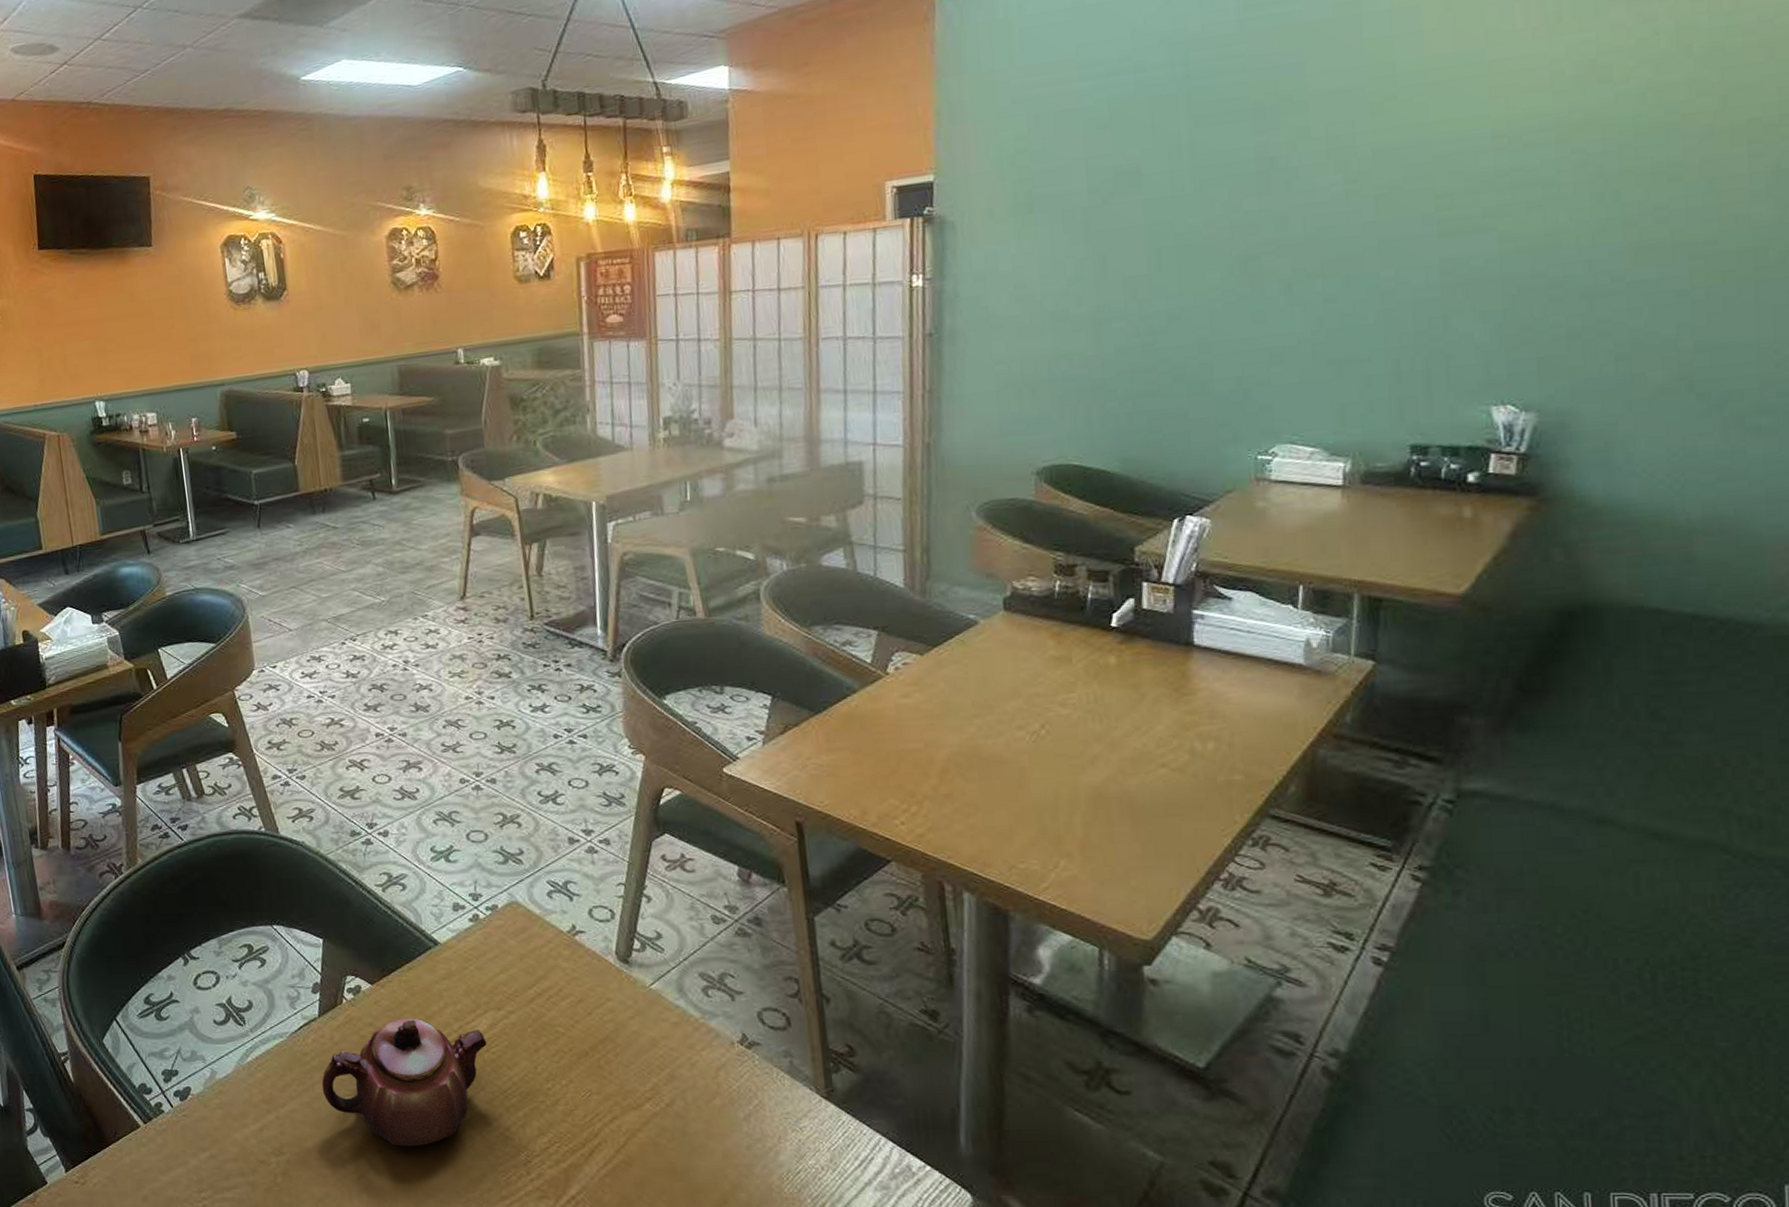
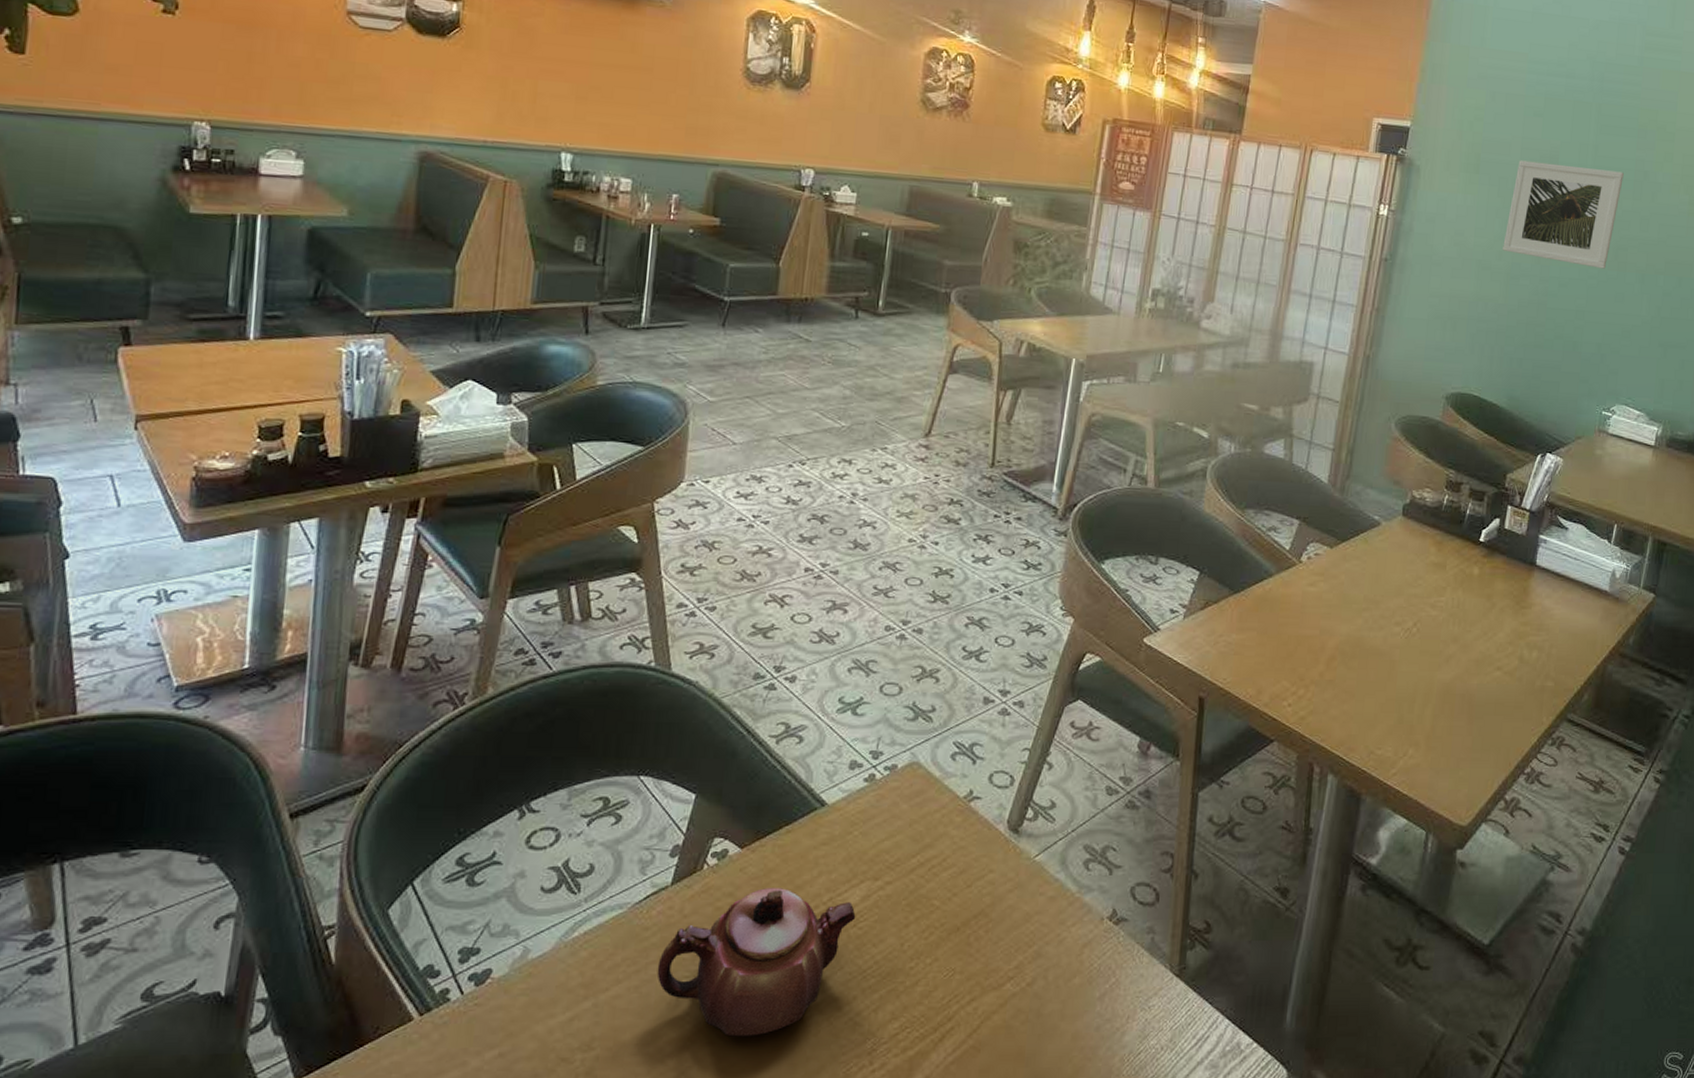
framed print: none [1081,166,1240,295] -> present [1503,160,1624,269]

